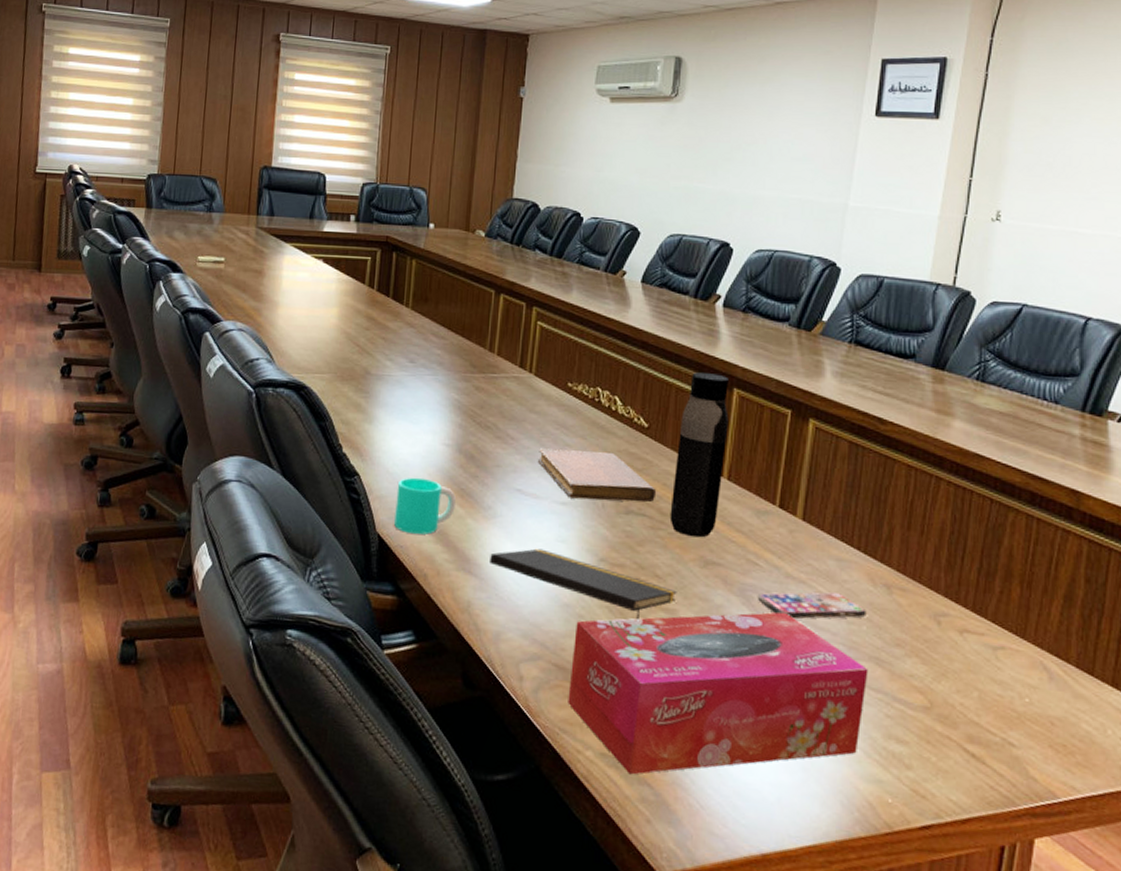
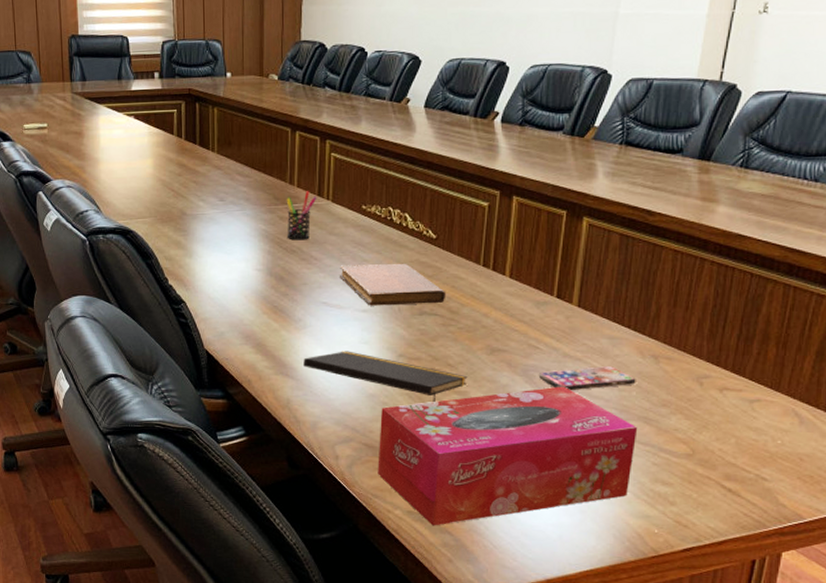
cup: present [394,477,456,535] -> none [218,300,270,347]
pen holder: none [481,361,519,416] -> present [286,191,317,240]
water bottle: present [669,372,729,538] -> none [459,185,509,330]

